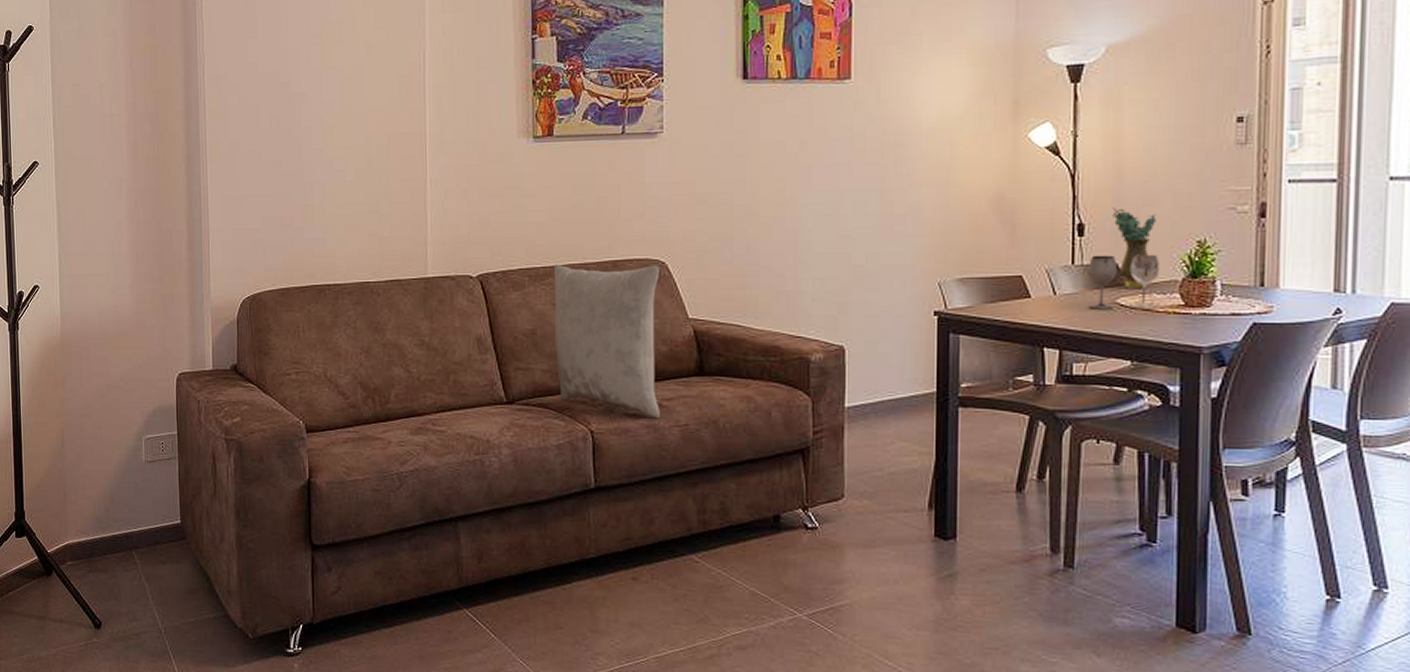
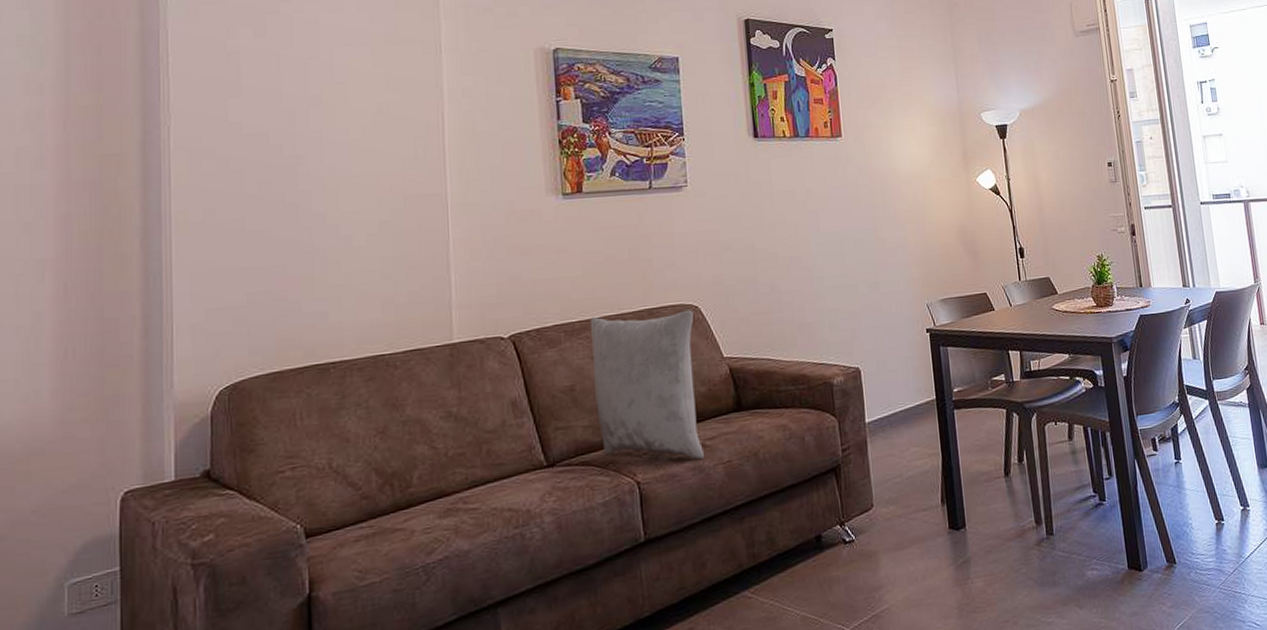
wineglass: present [1087,254,1161,309] -> none [1030,268,1079,316]
vase: present [1112,208,1156,289] -> none [1040,234,1071,297]

